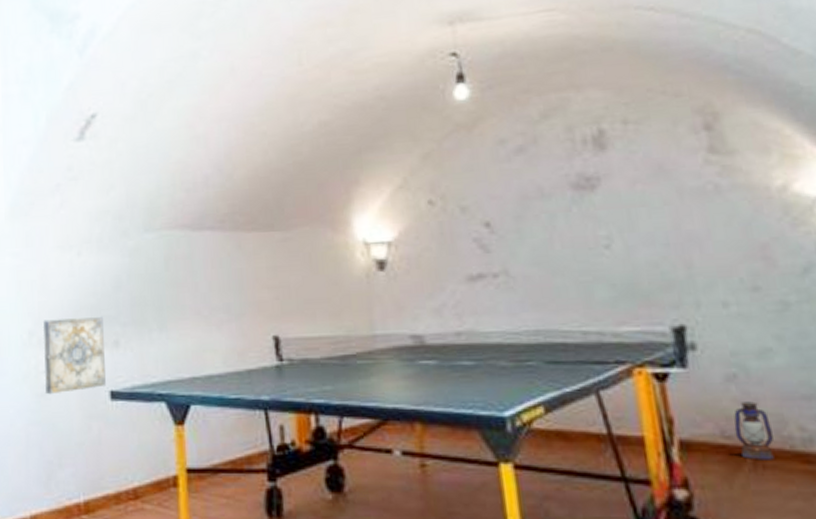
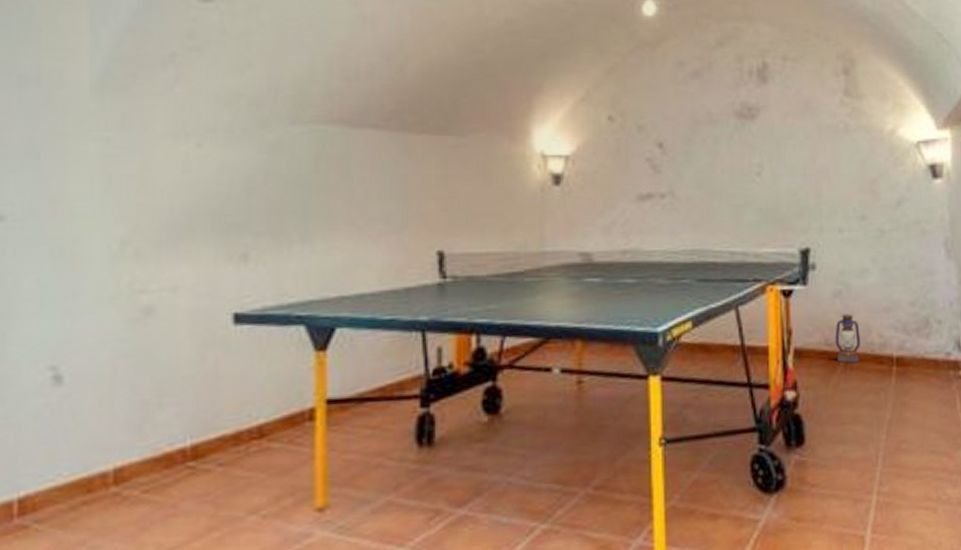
wall art: present [43,316,106,395] -> none [141,223,228,319]

